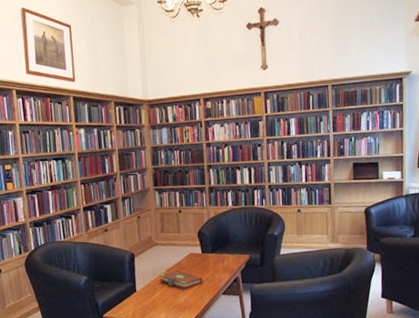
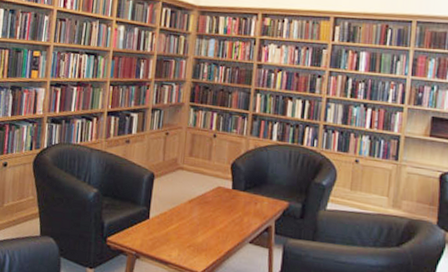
book: present [160,270,203,290] -> none [179,203,229,228]

